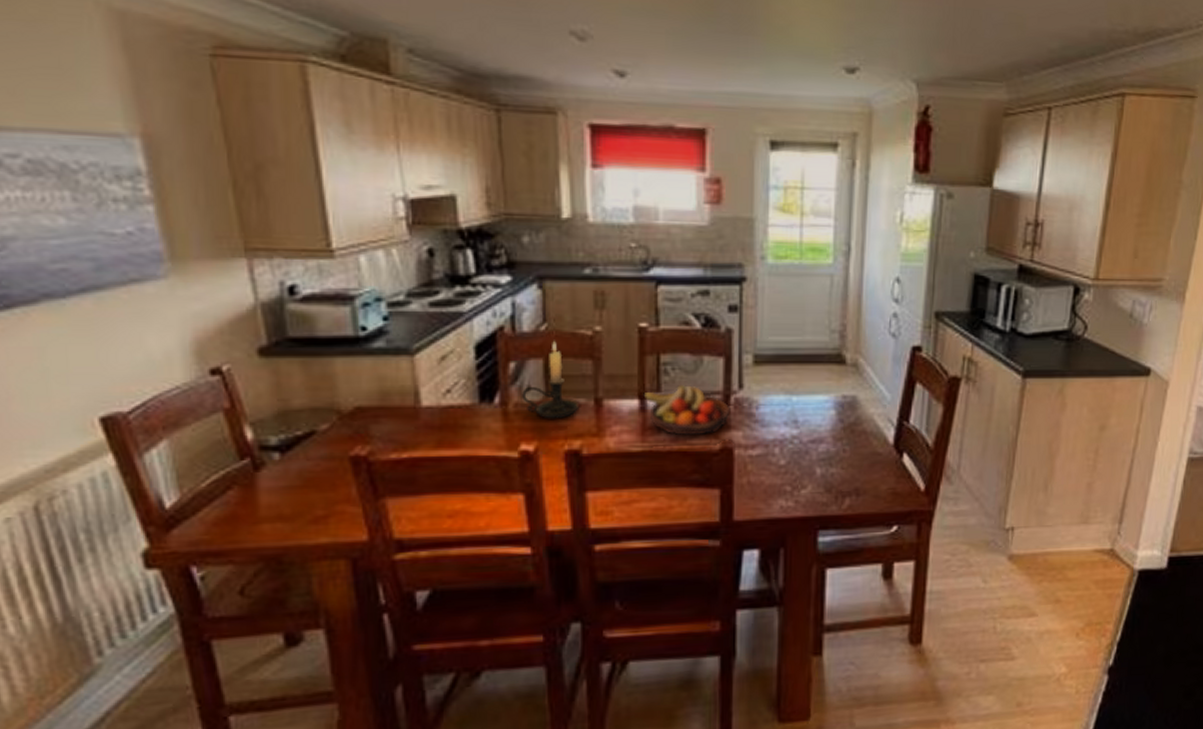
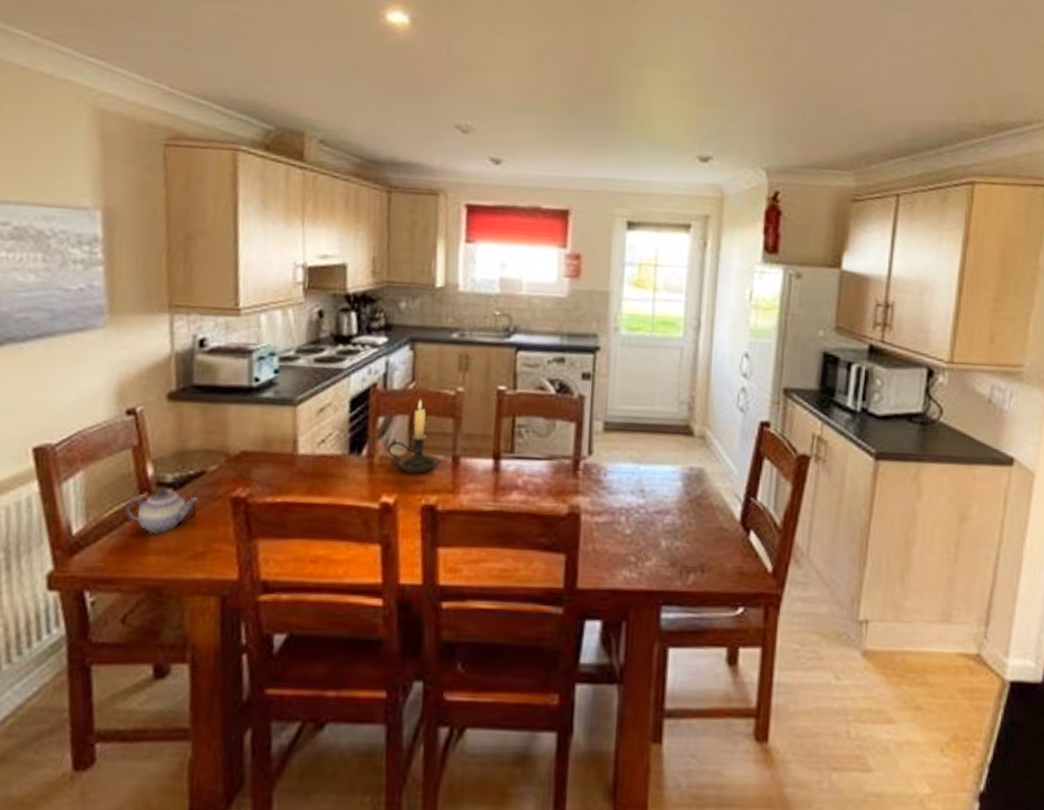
teapot: none [224,452,312,502] -> present [124,488,199,535]
fruit bowl: present [643,385,730,435] -> none [498,448,579,498]

